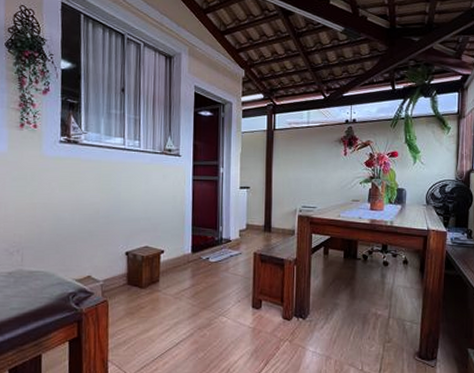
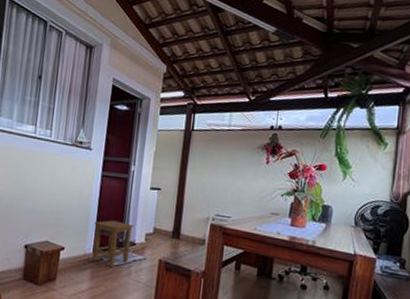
stool: none [190,221,228,264] -> present [91,220,135,267]

